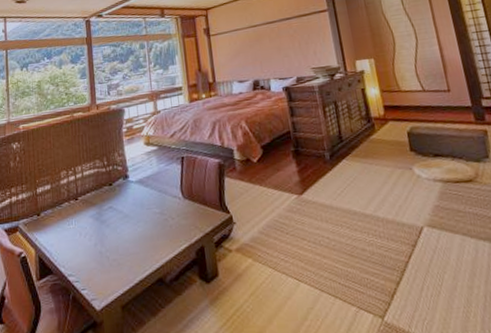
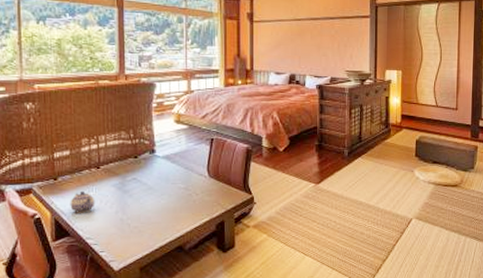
teapot: none [52,224,75,249] -> present [70,190,95,213]

